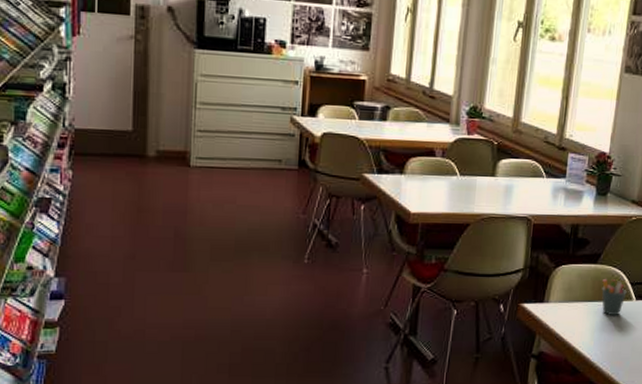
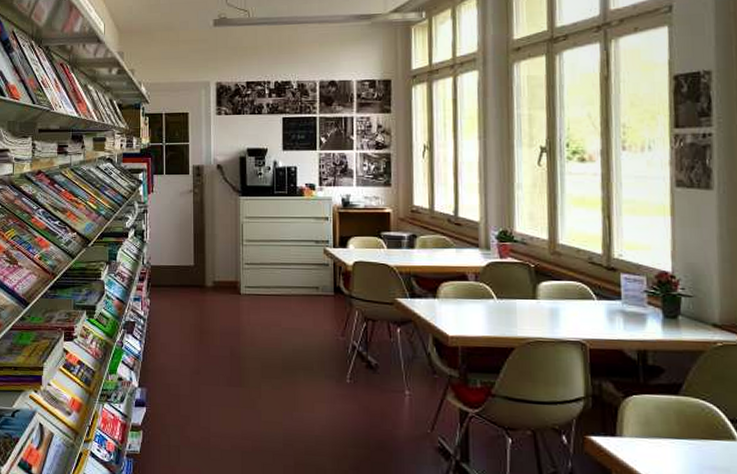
pen holder: present [602,279,627,316] -> none [690,413,727,459]

